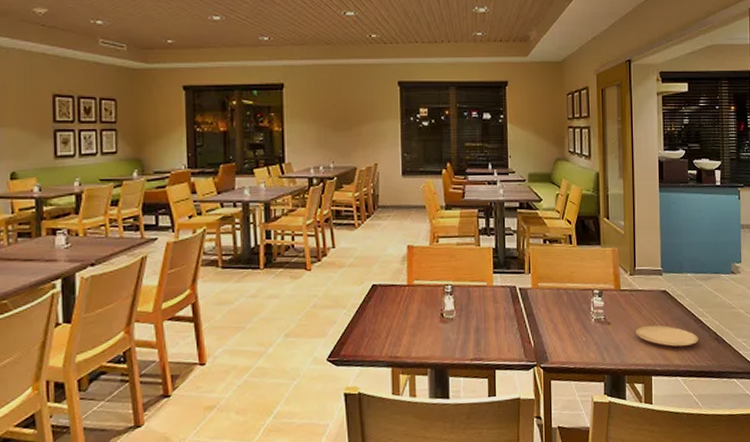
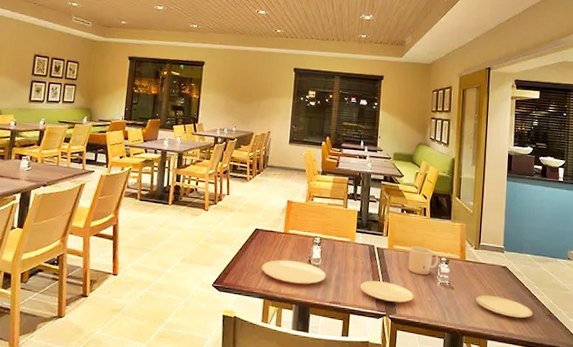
plate: none [385,316,463,344] -> present [262,259,326,284]
plate: none [504,326,566,350] -> present [360,280,414,303]
mug: none [556,280,591,314] -> present [408,246,439,276]

